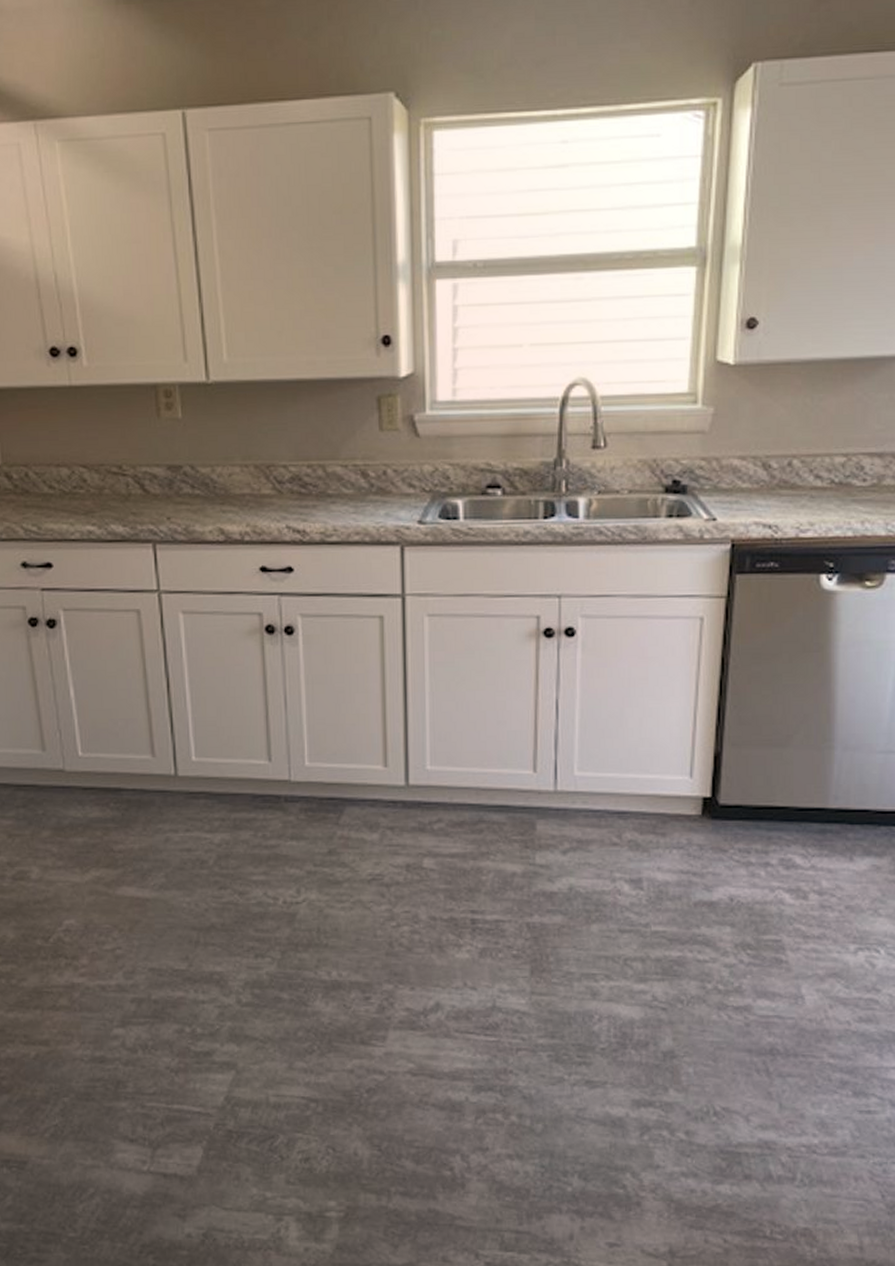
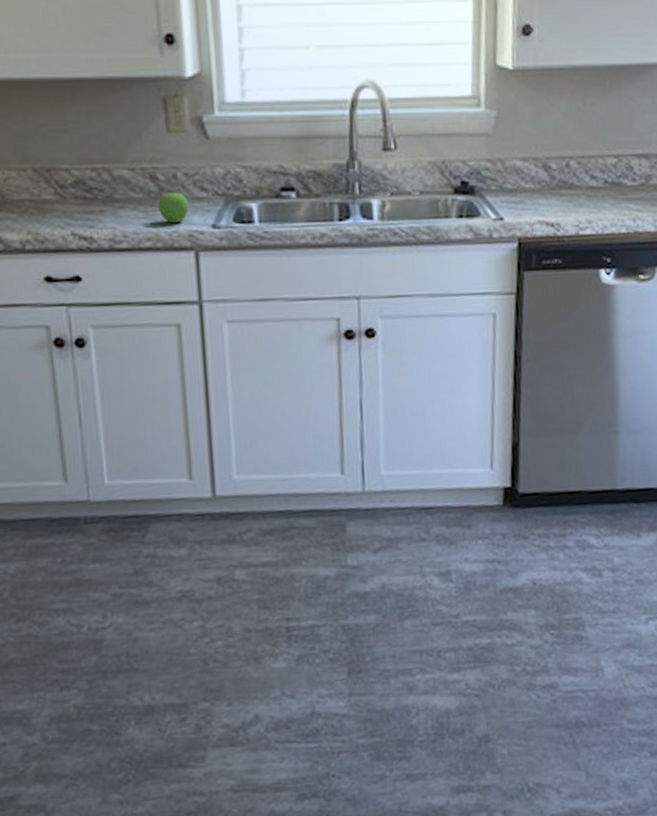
fruit: none [368,488,397,519] -> present [158,192,189,224]

